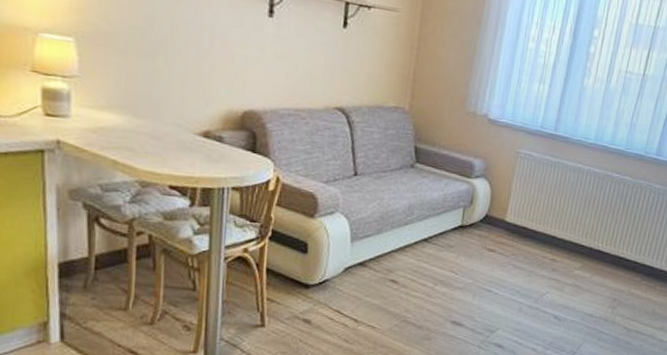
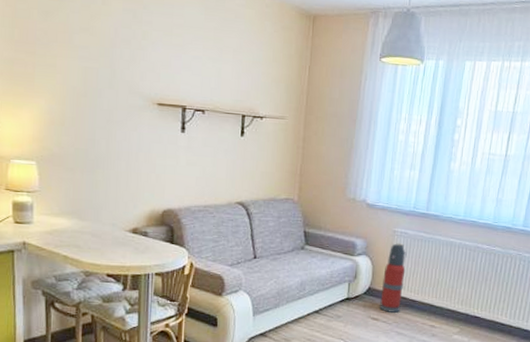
fire extinguisher: none [497,166,530,244] -> present [380,243,407,313]

